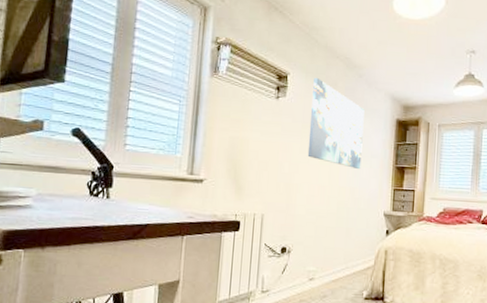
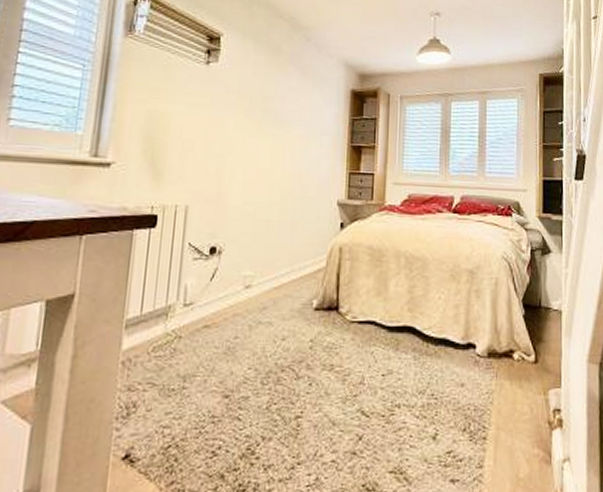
wall art: present [307,77,365,170] -> none [244,39,314,150]

